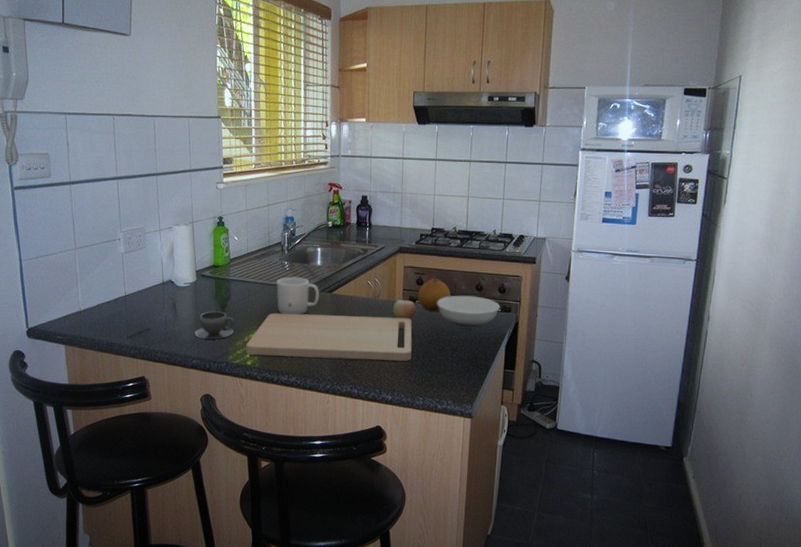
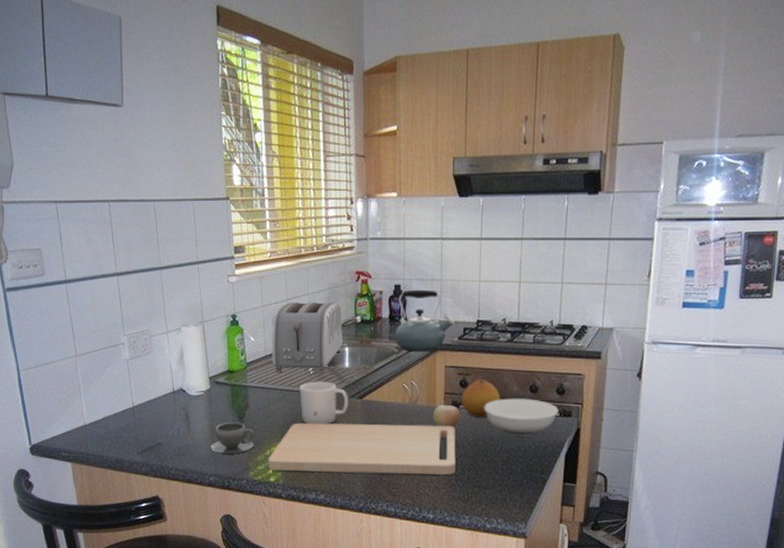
toaster: none [253,207,316,269] -> present [272,301,343,373]
kettle: none [361,200,413,254] -> present [395,289,455,352]

